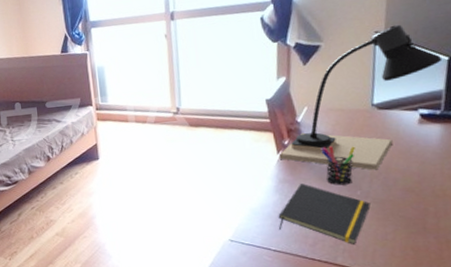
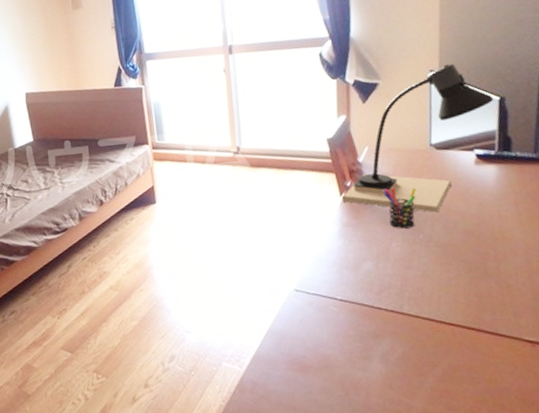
notepad: present [278,184,371,245] -> none [343,227,434,292]

